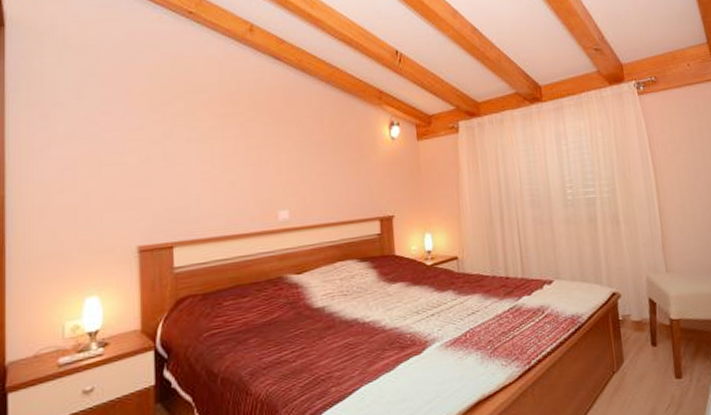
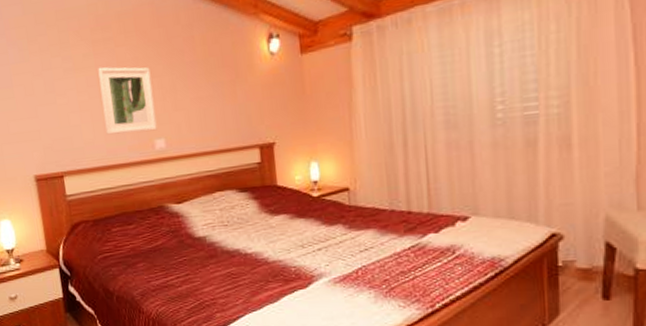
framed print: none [225,139,282,205] -> present [98,67,157,135]

